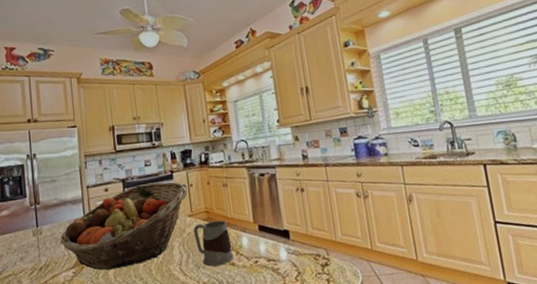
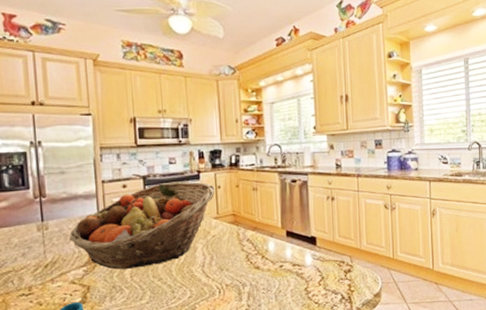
mug: present [193,220,234,267] -> none [219,224,259,270]

